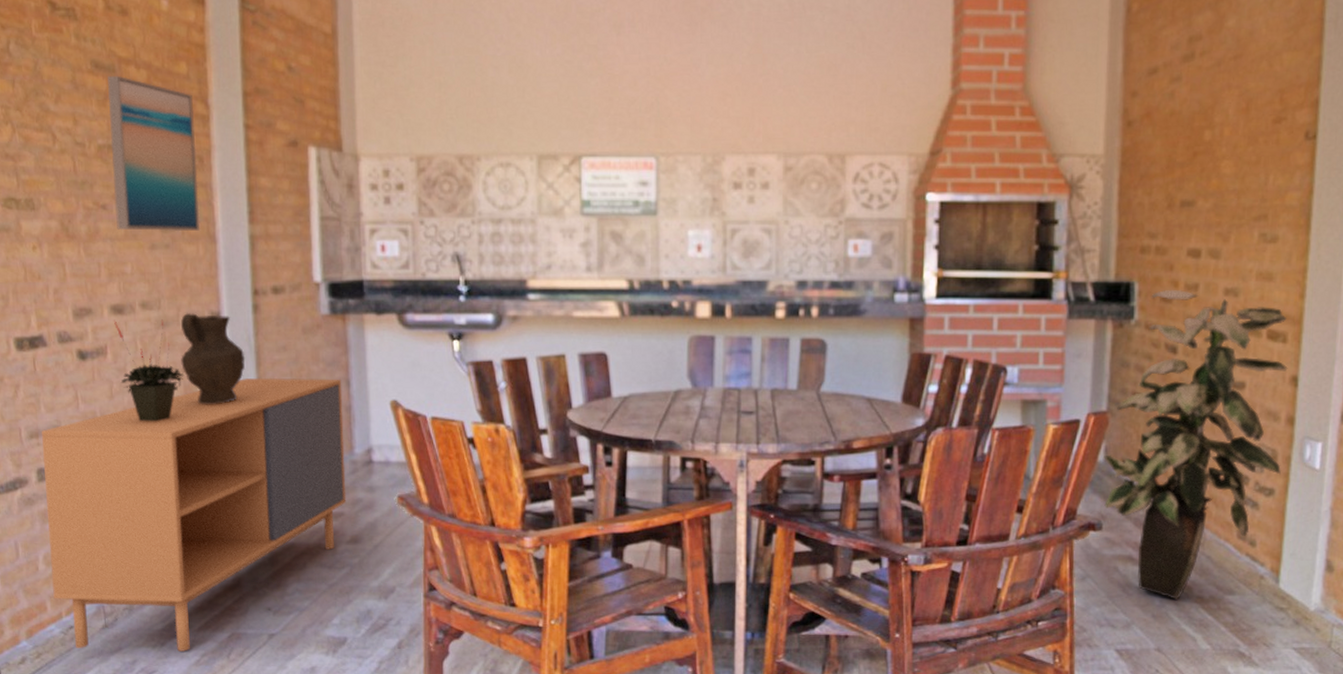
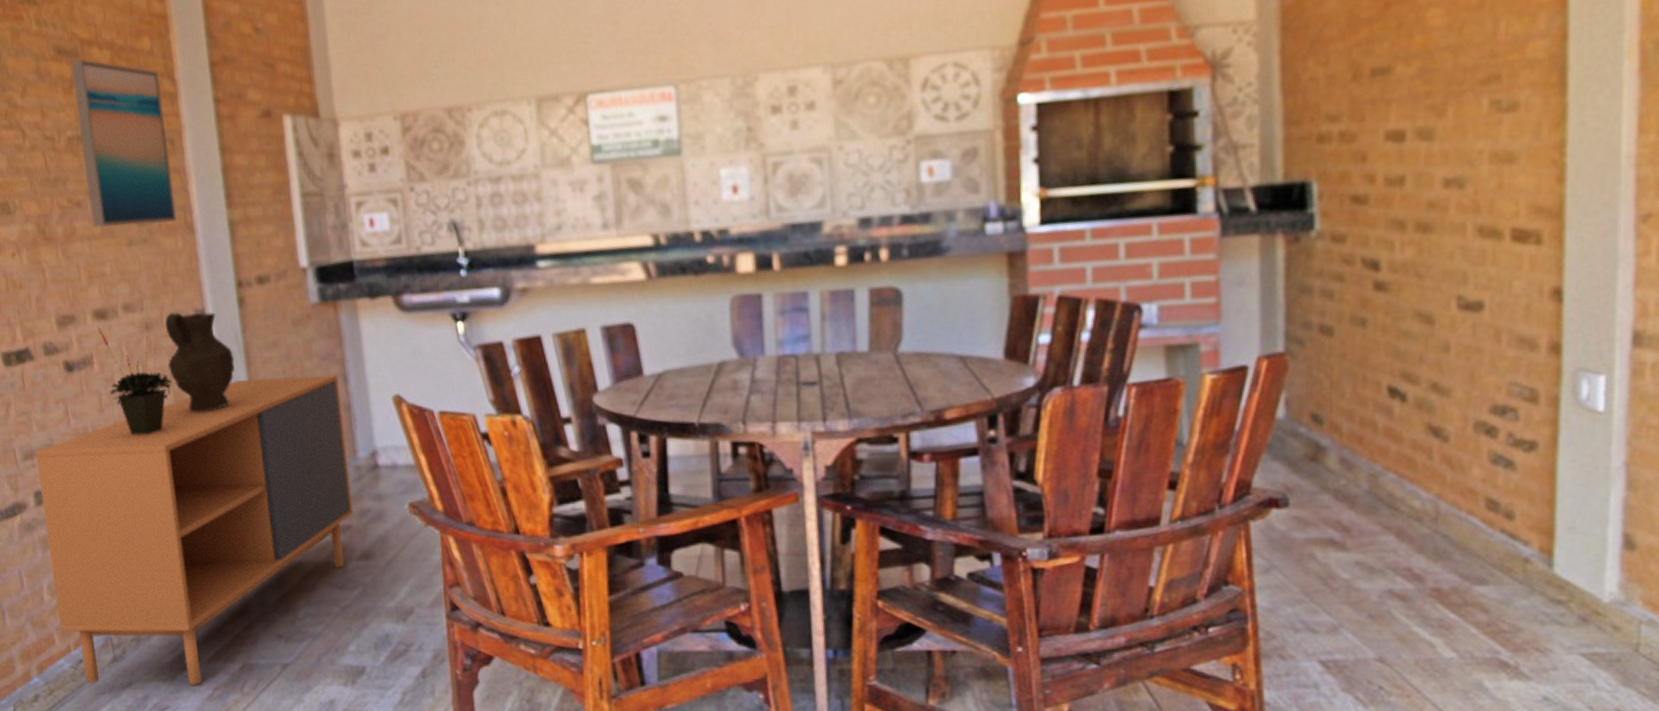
indoor plant: present [1104,289,1288,600] -> none [1284,185,1546,594]

